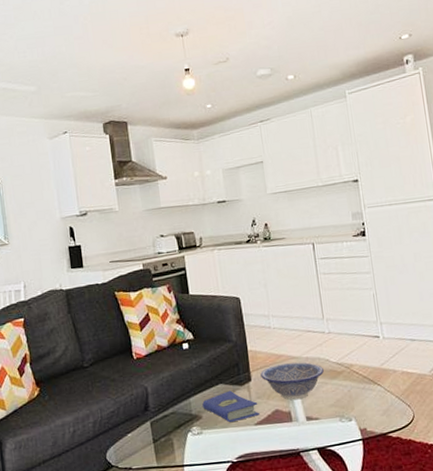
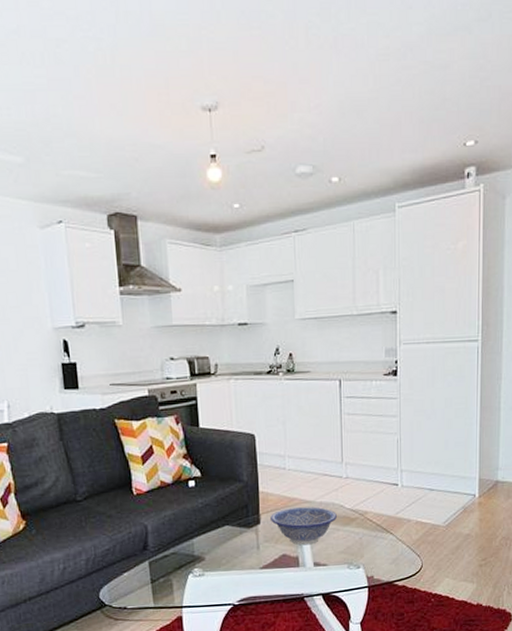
hardcover book: present [202,390,260,423] -> none [206,532,266,566]

